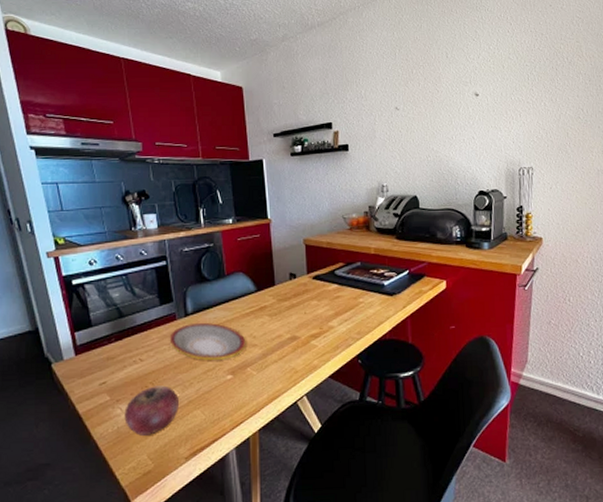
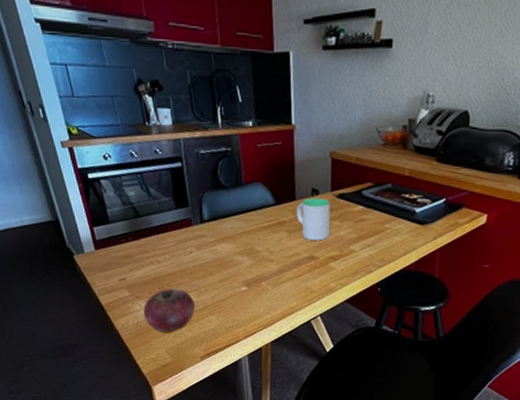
plate: present [169,323,246,360] -> none [185,231,262,271]
mug: none [276,281,310,321] -> present [296,198,331,241]

